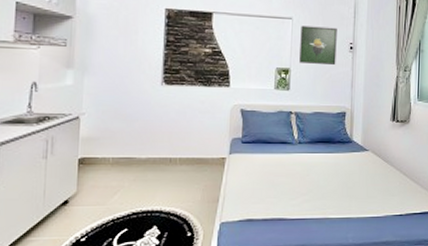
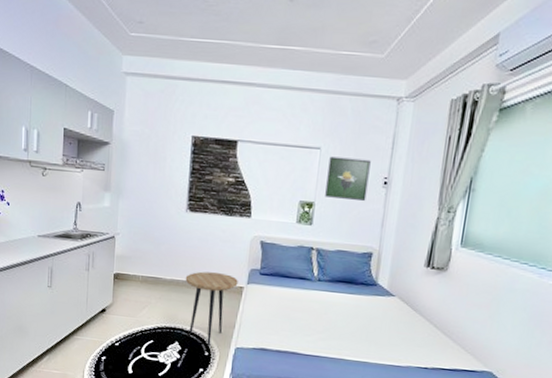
side table: none [162,146,220,226] -> present [185,271,238,346]

